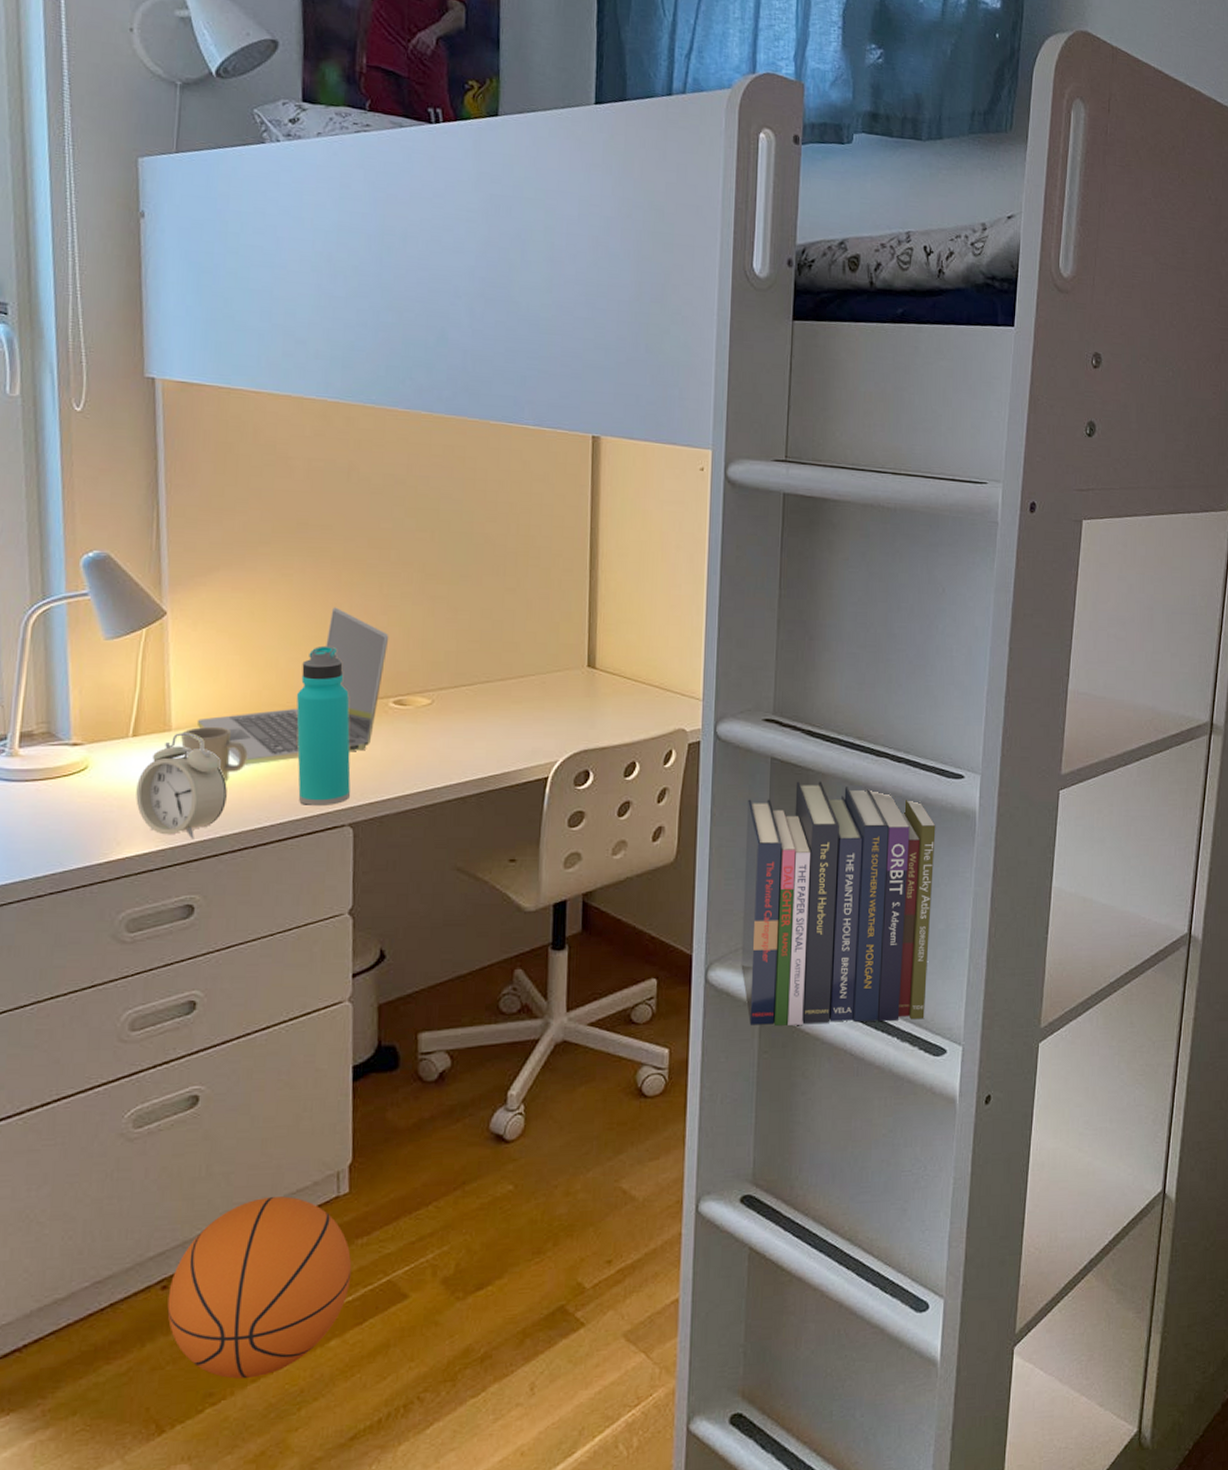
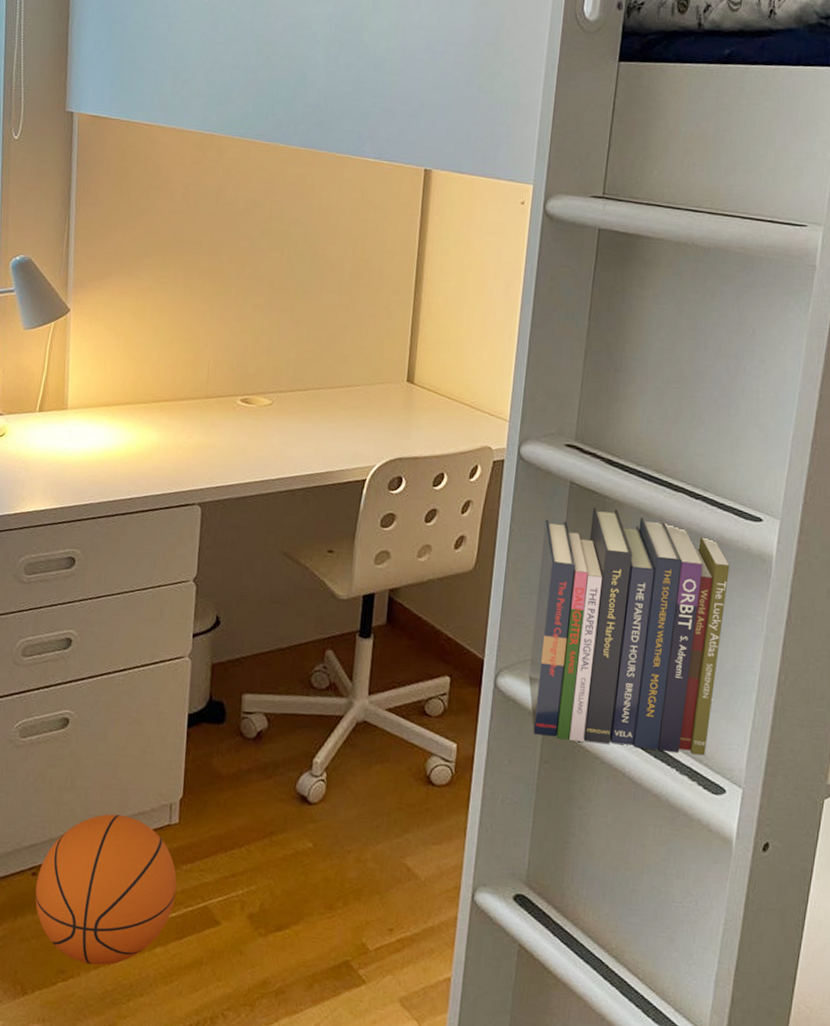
alarm clock: present [136,733,227,839] -> none [38,411,106,503]
mug: present [181,726,248,782] -> none [74,408,124,457]
laptop: present [196,607,389,765] -> none [86,313,241,444]
water bottle: present [296,645,351,807] -> none [160,346,206,486]

